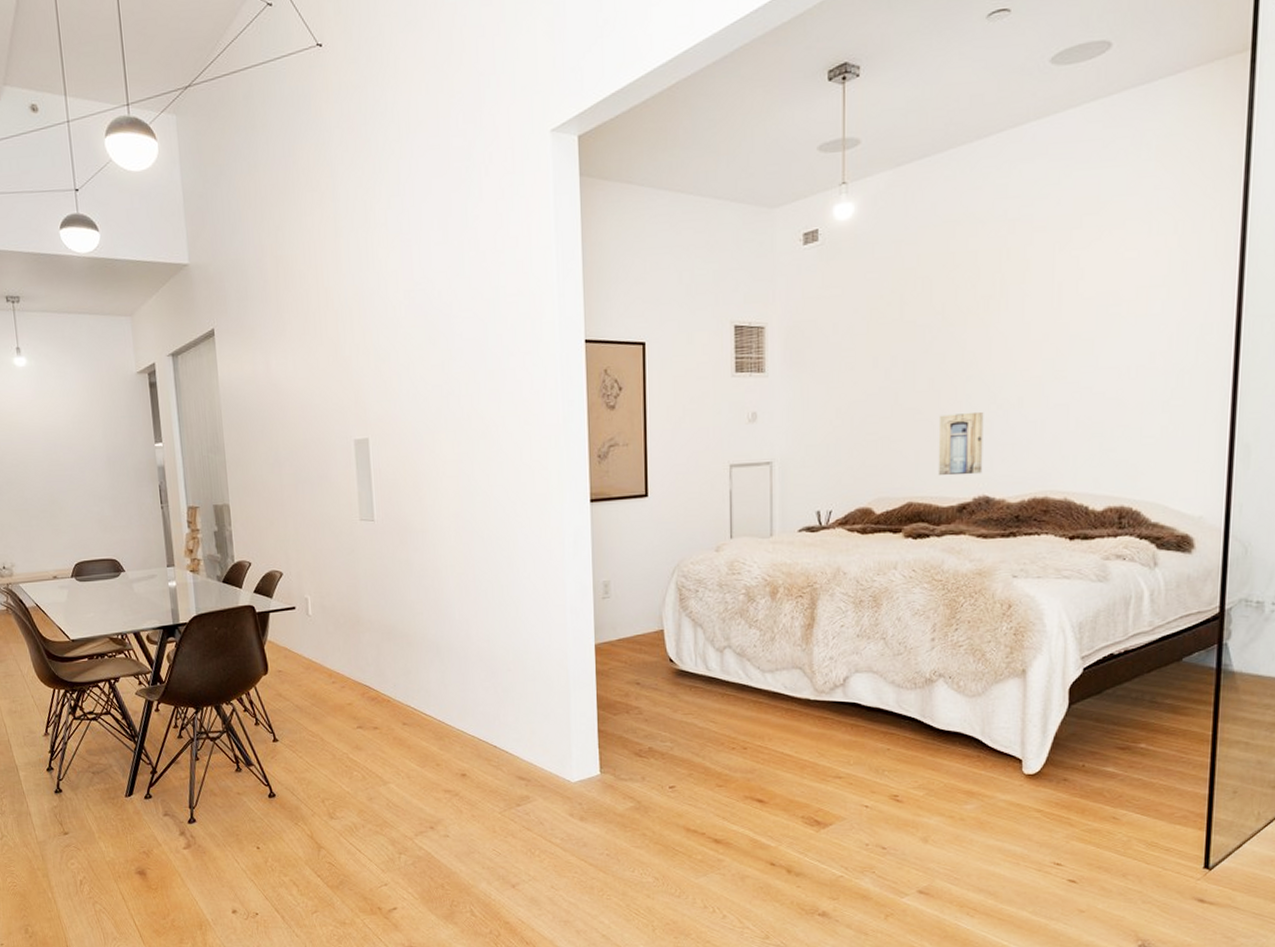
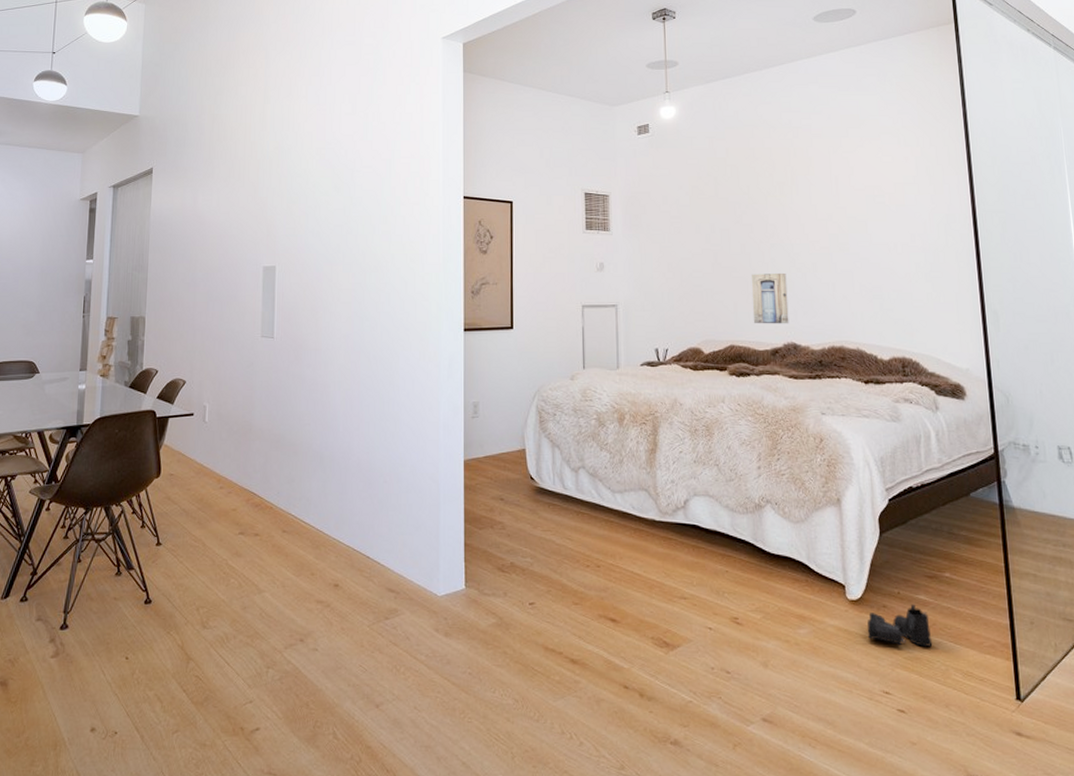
boots: none [1042,776,1116,819] -> present [867,604,933,647]

